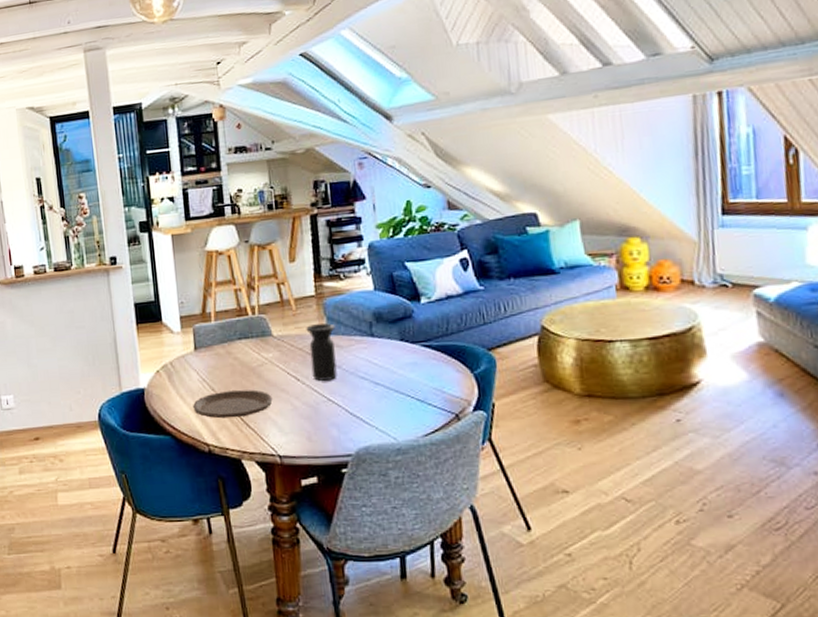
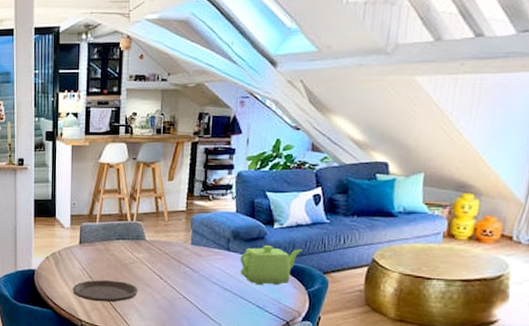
vase: present [306,323,337,381] -> none [173,235,199,282]
teapot: none [388,325,460,374] -> present [240,245,304,286]

